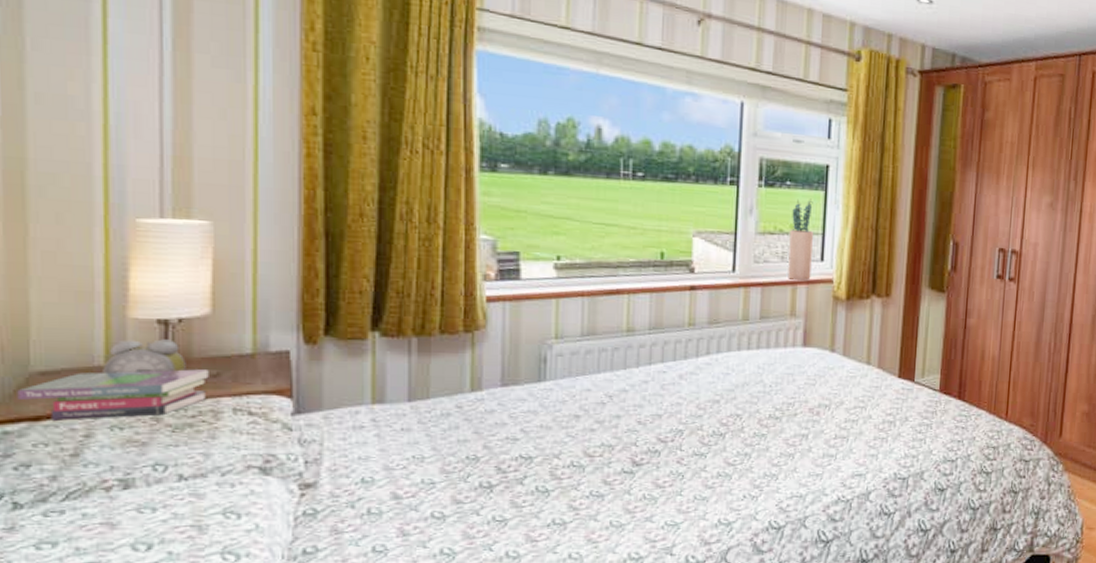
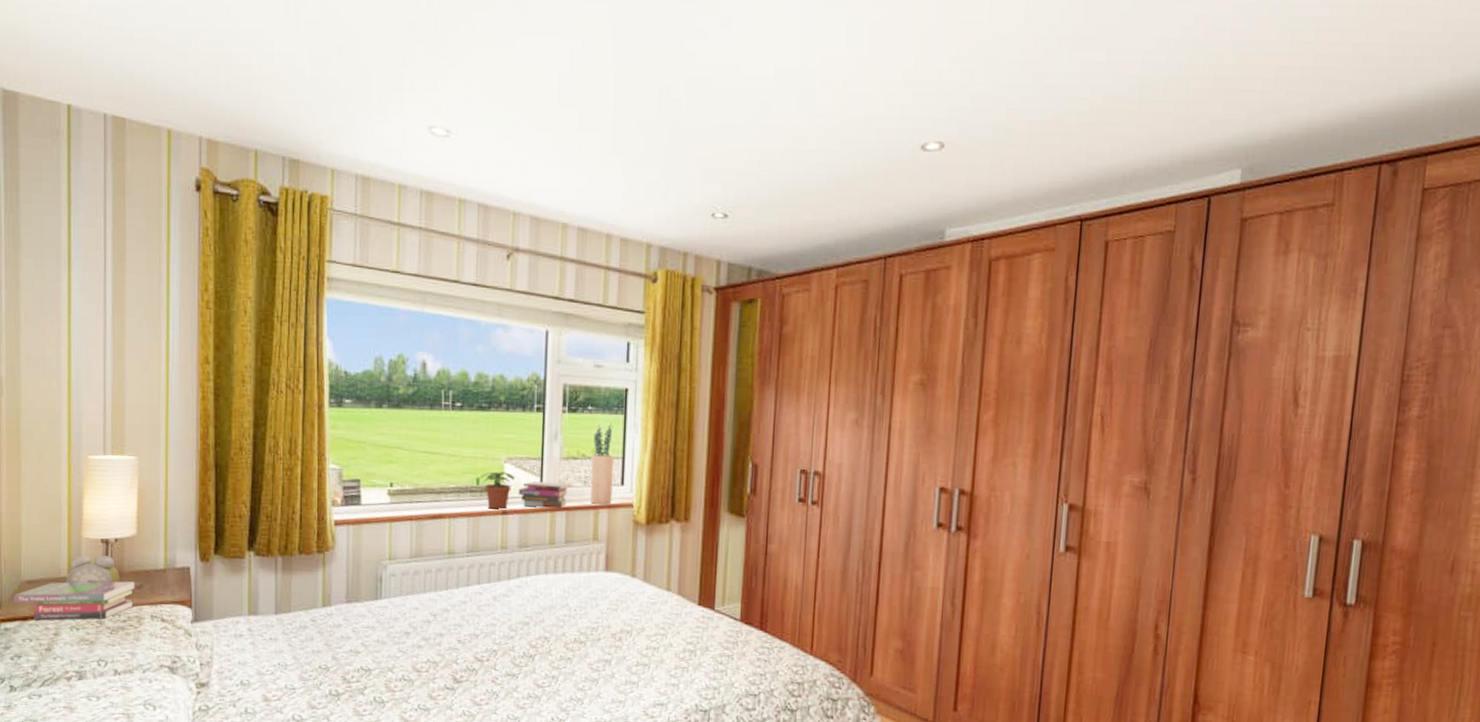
potted plant: none [663,245,706,285] -> present [478,471,516,510]
books: none [708,256,767,284] -> present [518,481,571,509]

